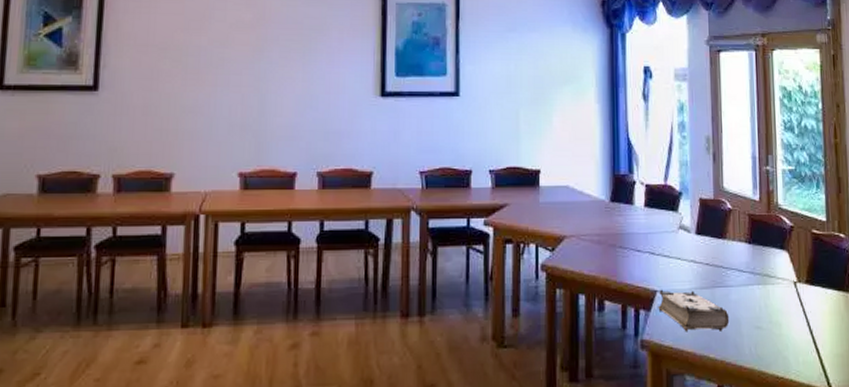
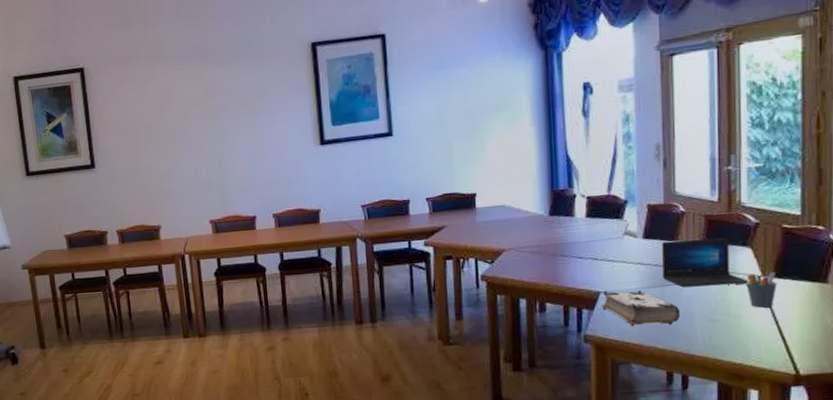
laptop: none [712,239,787,290] -> present [662,238,749,286]
pen holder: none [784,278,810,316] -> present [746,272,777,308]

